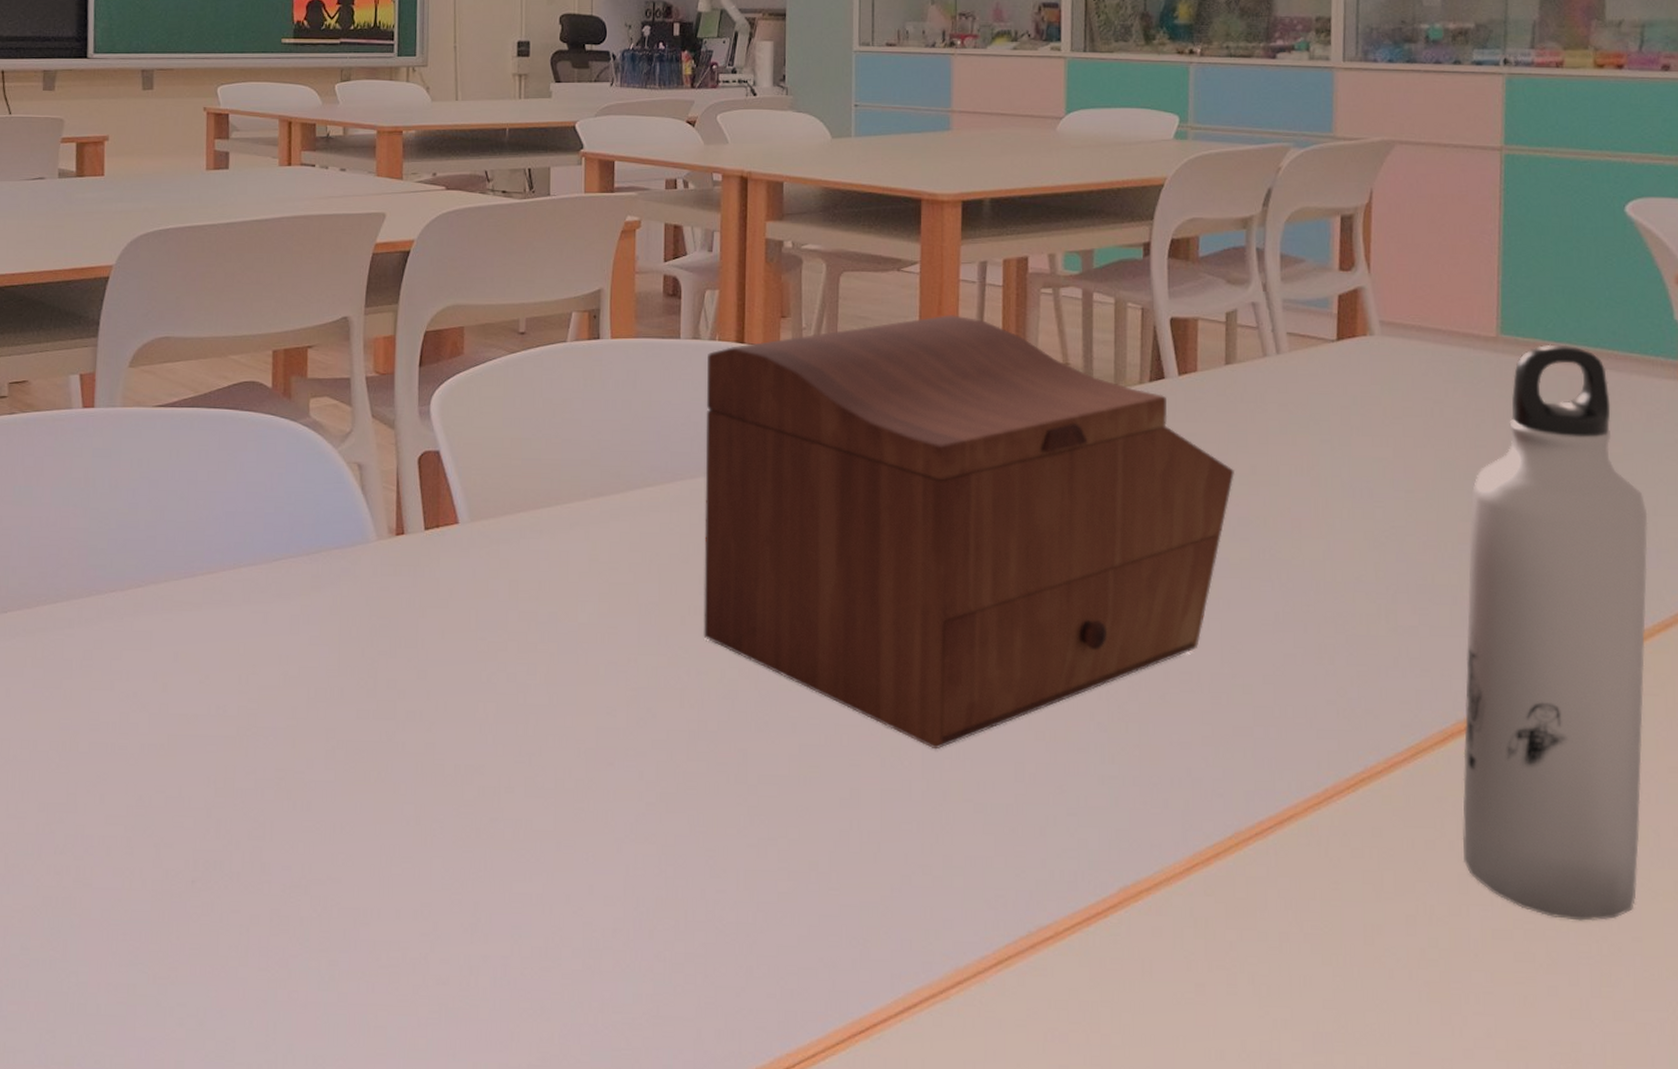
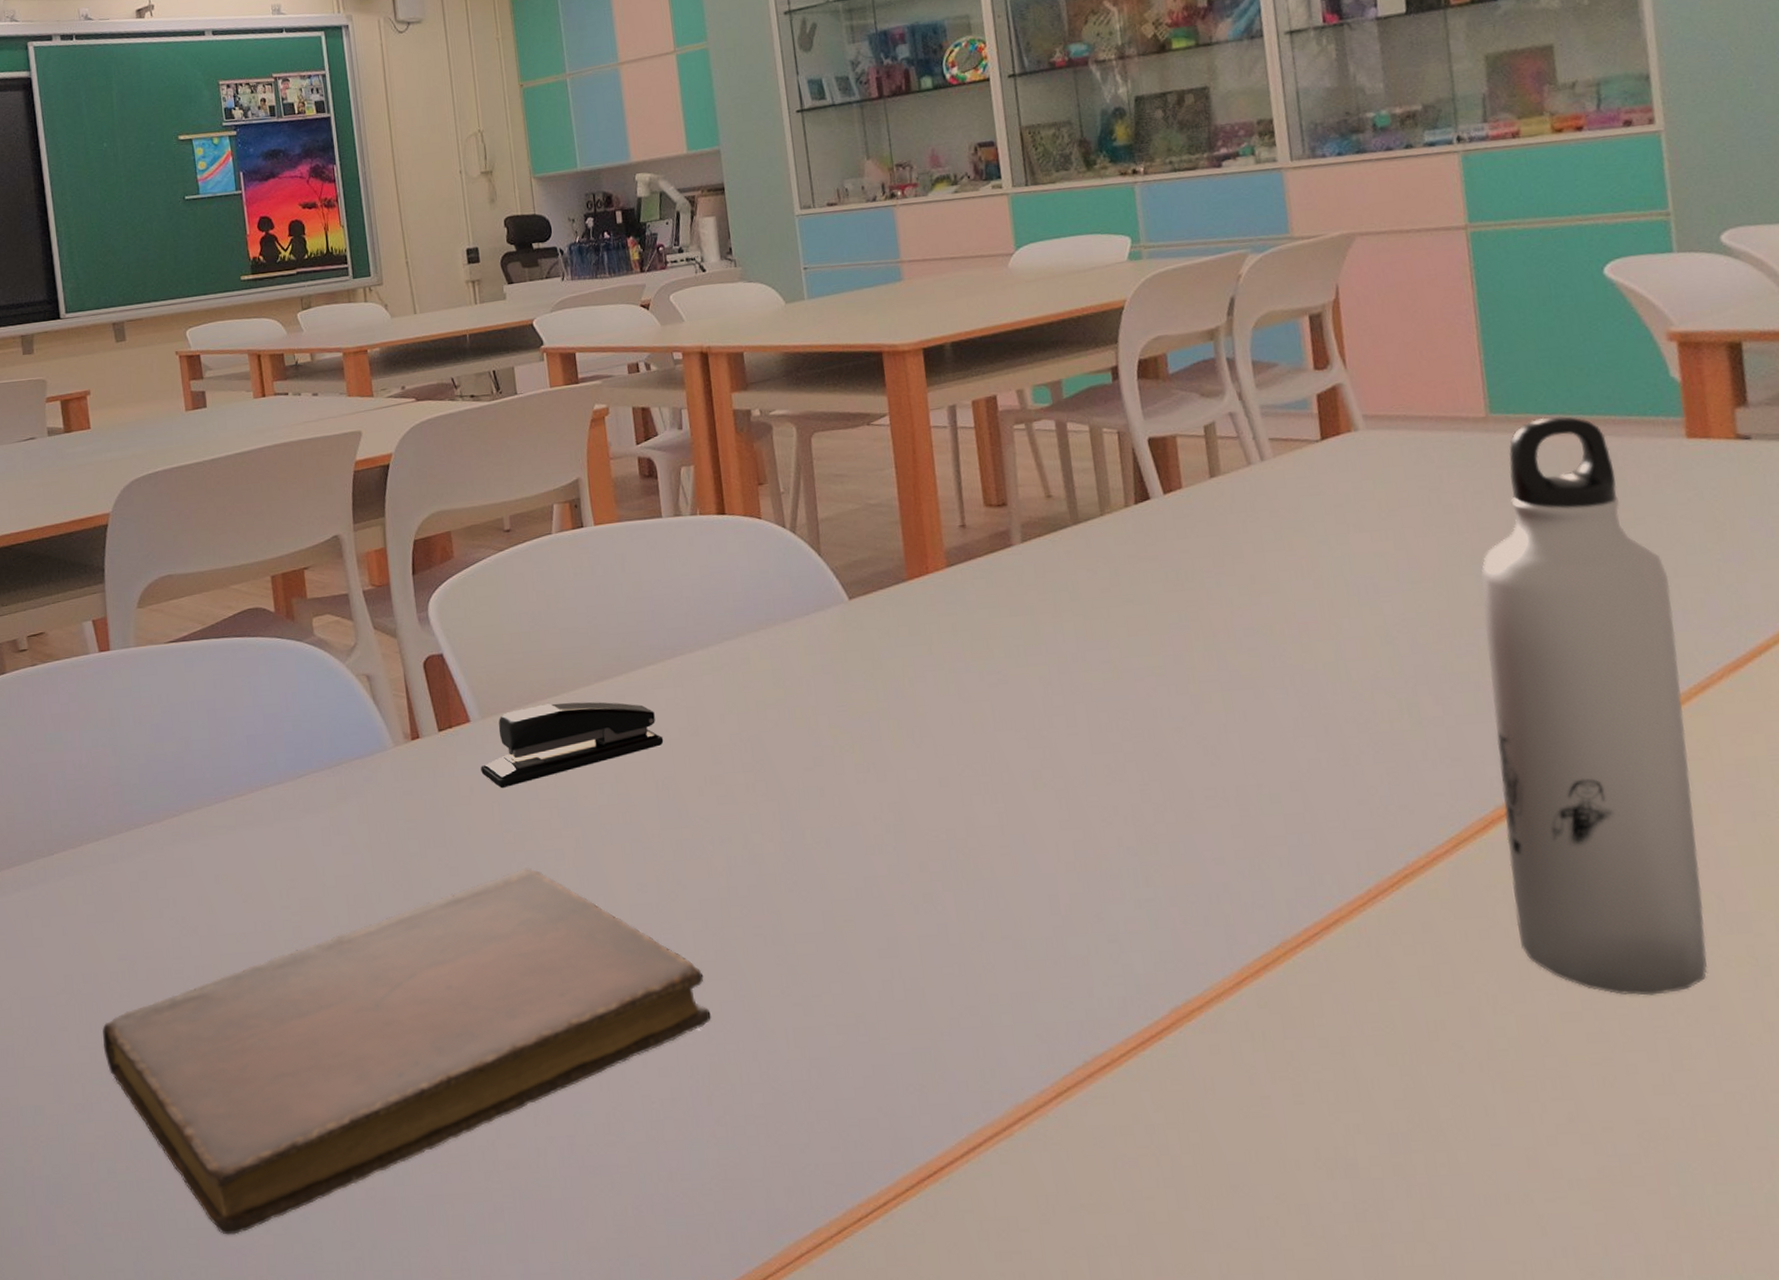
notebook: none [32,678,664,1026] -> present [102,867,711,1235]
stapler: none [463,513,653,596] -> present [481,702,664,789]
sewing box: present [703,315,1234,750] -> none [691,461,1234,891]

